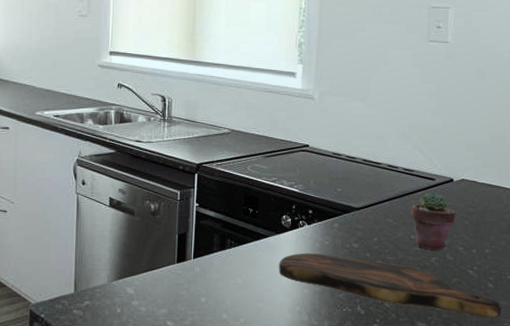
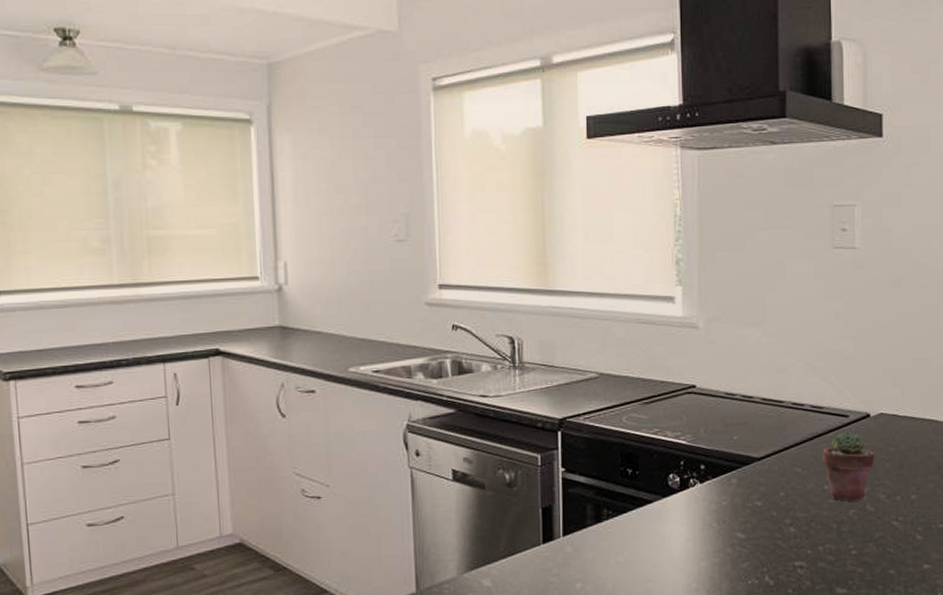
cutting board: present [279,253,501,319] -> none [668,517,932,577]

